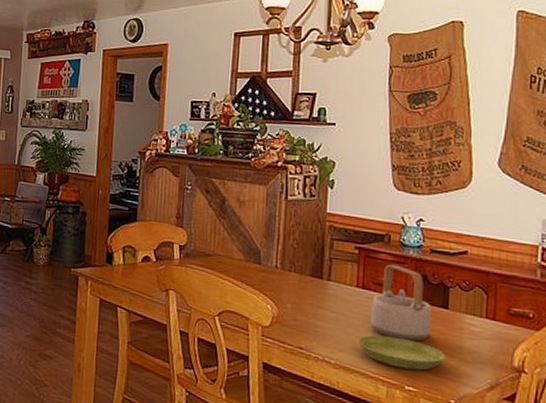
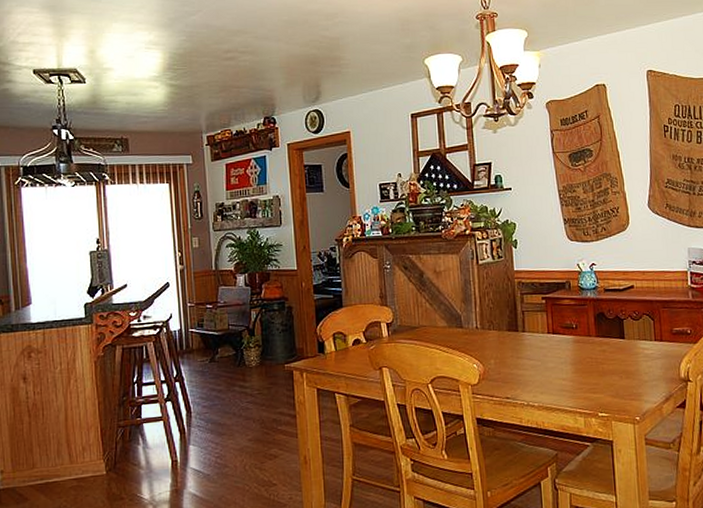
saucer: present [357,335,446,371] -> none [555,371,628,399]
teapot: present [371,264,432,341] -> none [562,307,614,373]

